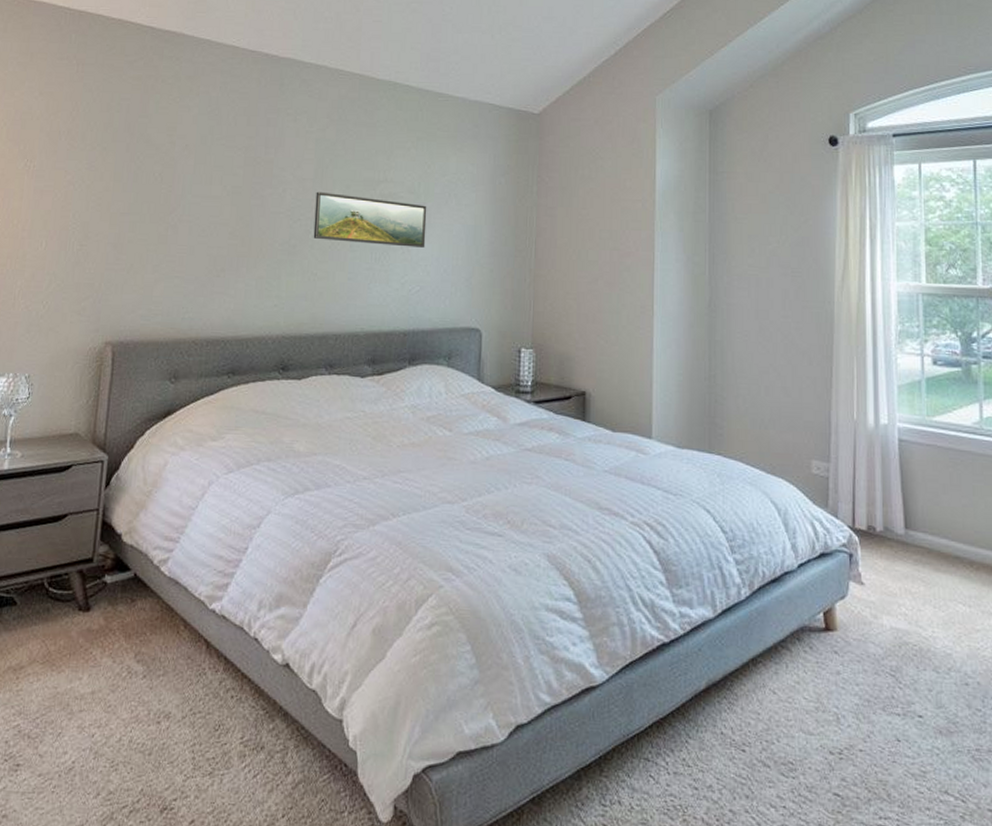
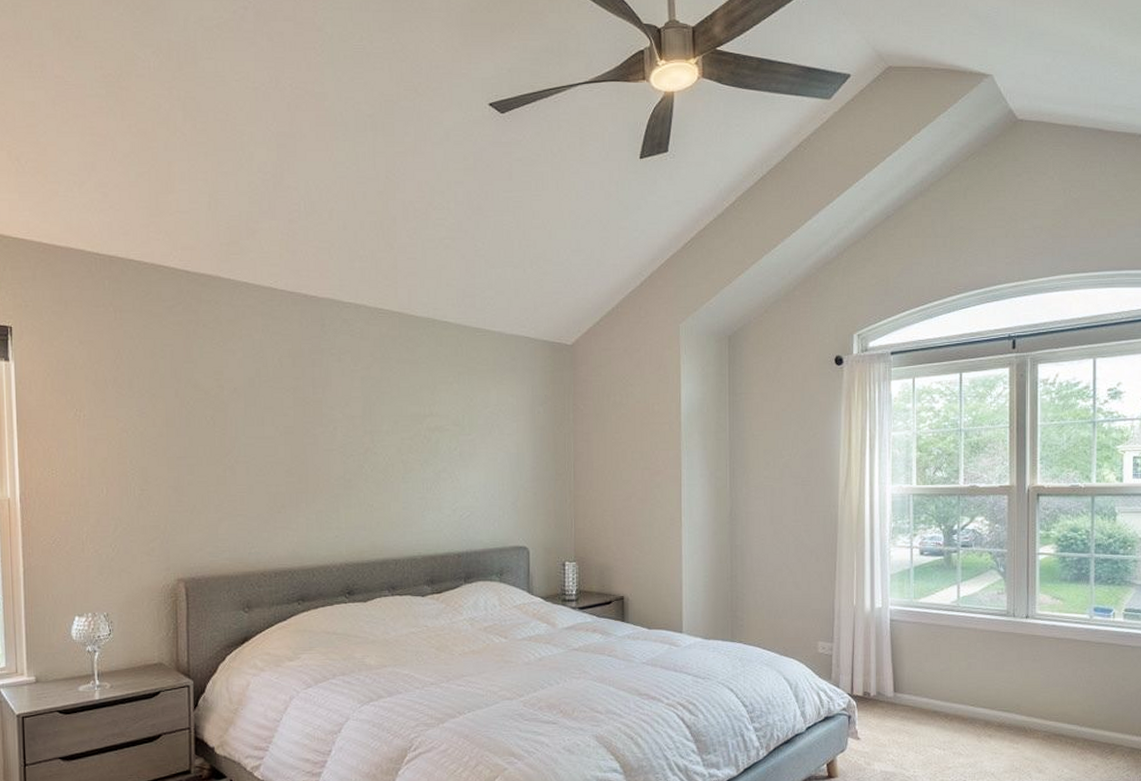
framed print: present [313,191,427,248] -> none [366,428,473,476]

